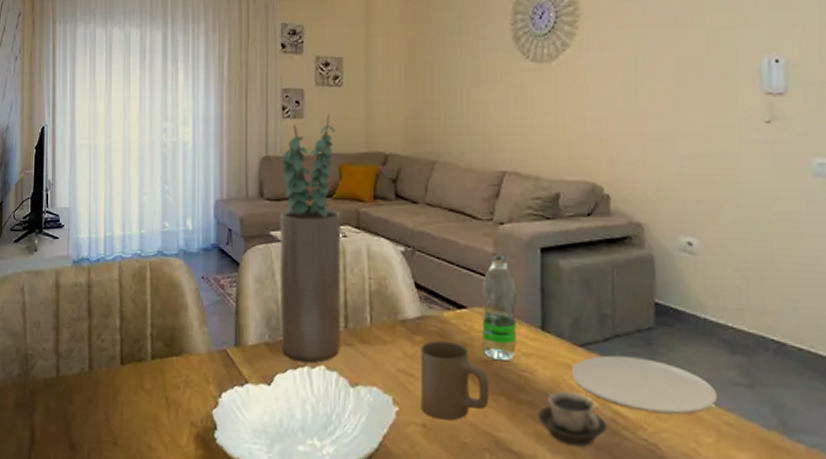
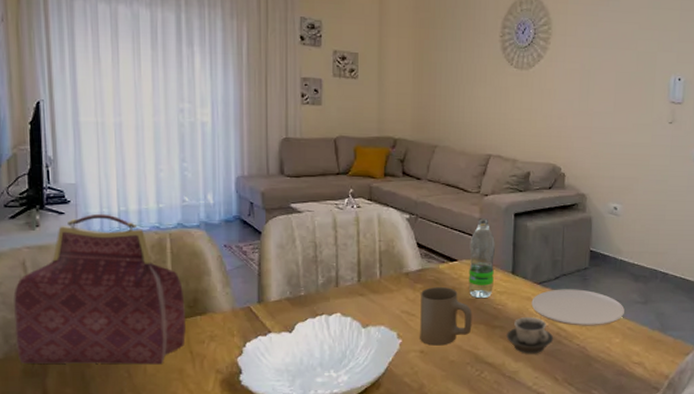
handbag: none [12,238,162,410] -> present [13,213,186,365]
vase: present [279,114,341,362] -> none [299,102,356,311]

